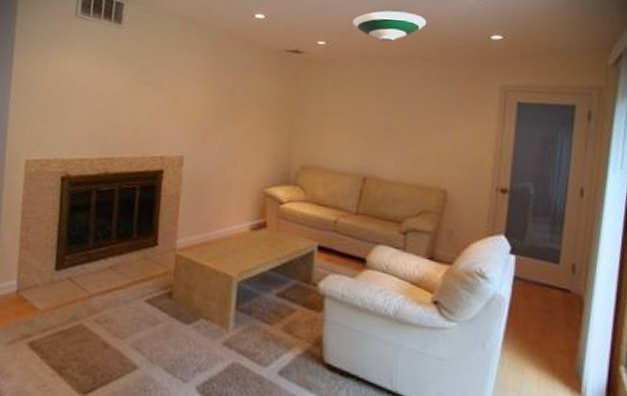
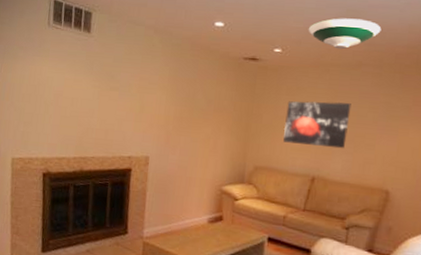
wall art: none [330,95,401,146] -> present [283,101,351,149]

